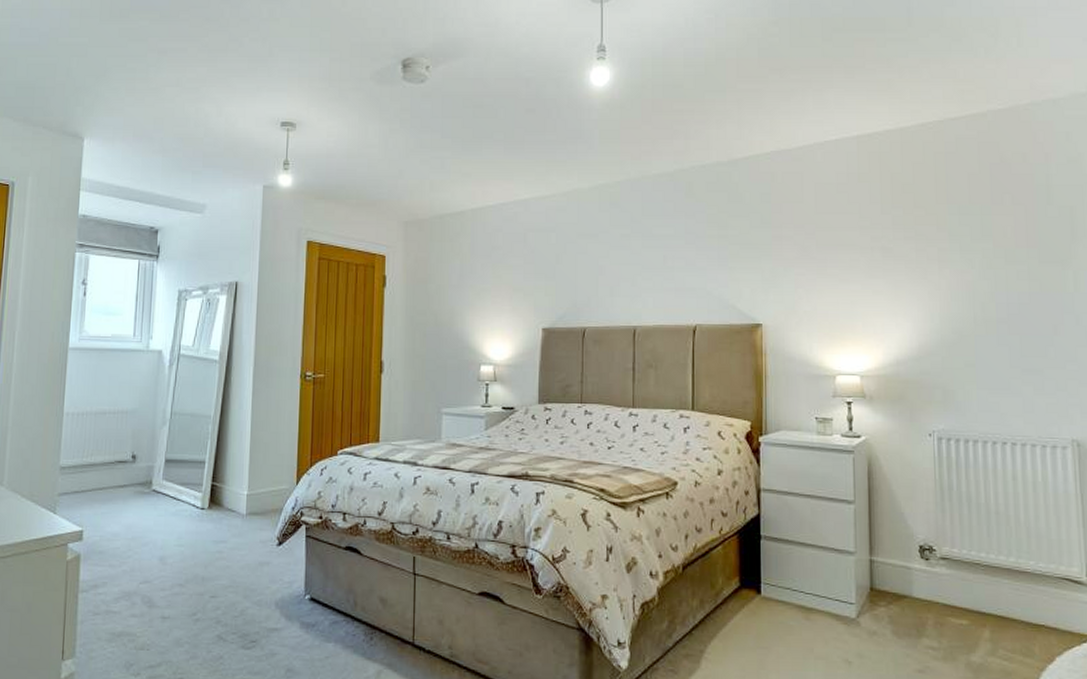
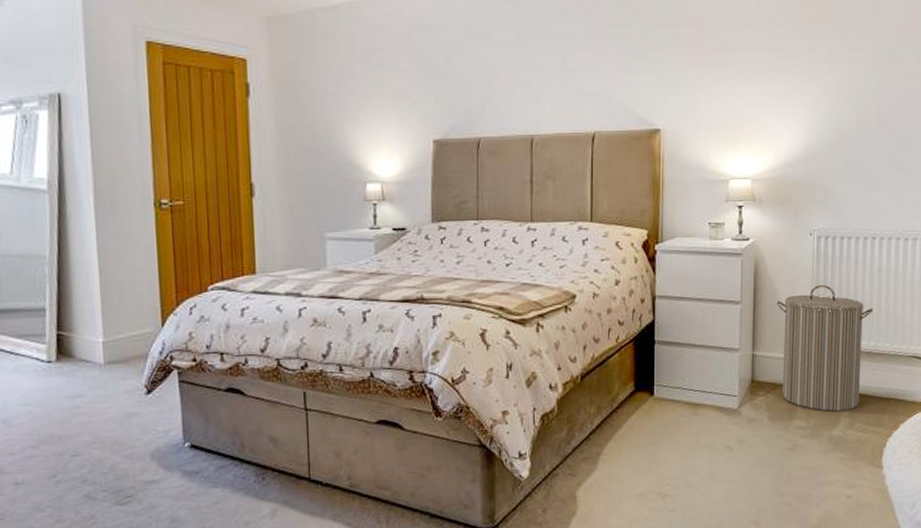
laundry hamper: none [894,489,1011,634] -> present [776,284,874,412]

